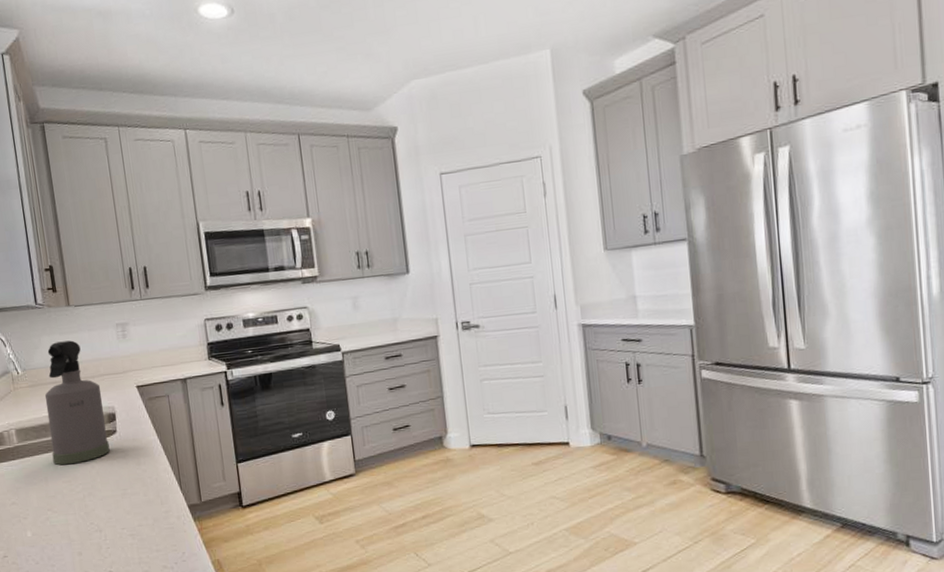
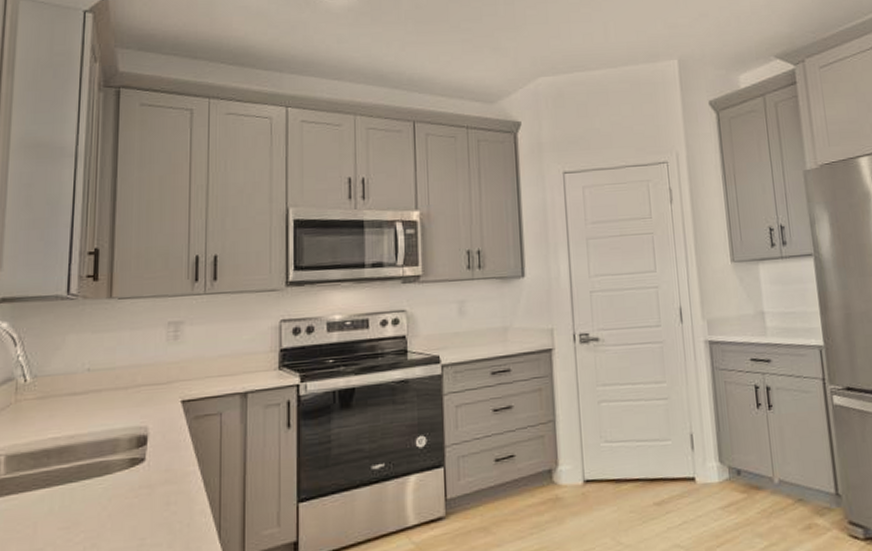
spray bottle: present [44,340,110,466] -> none [50,340,134,506]

